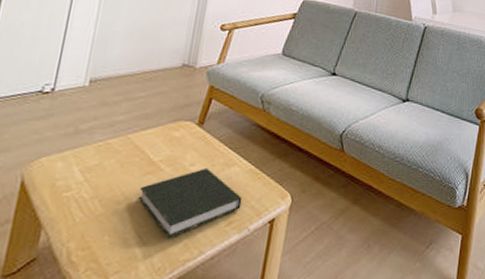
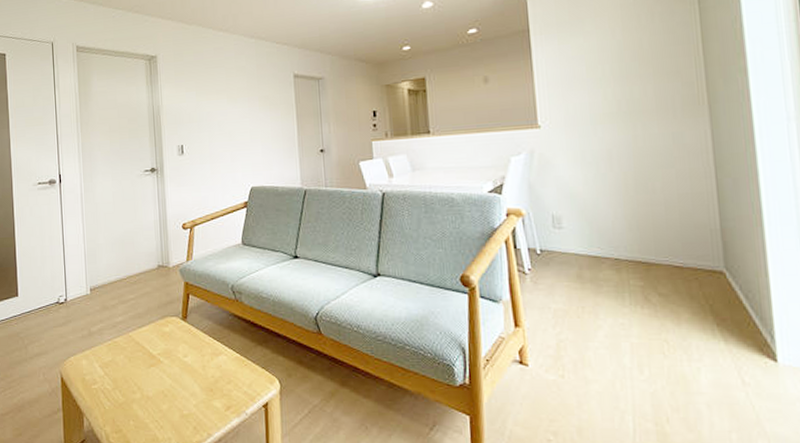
book: present [138,167,243,238] -> none [148,358,235,422]

